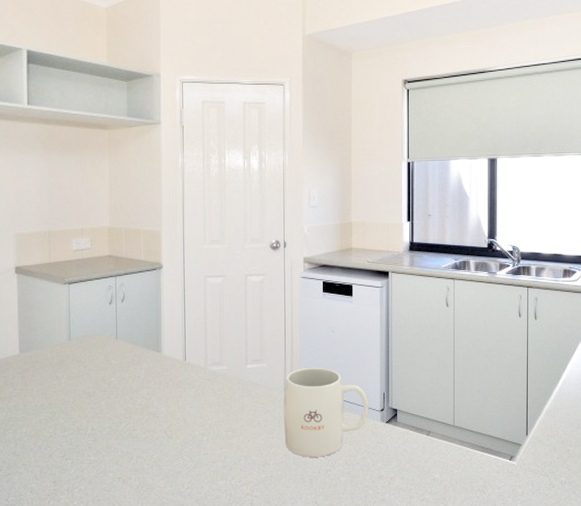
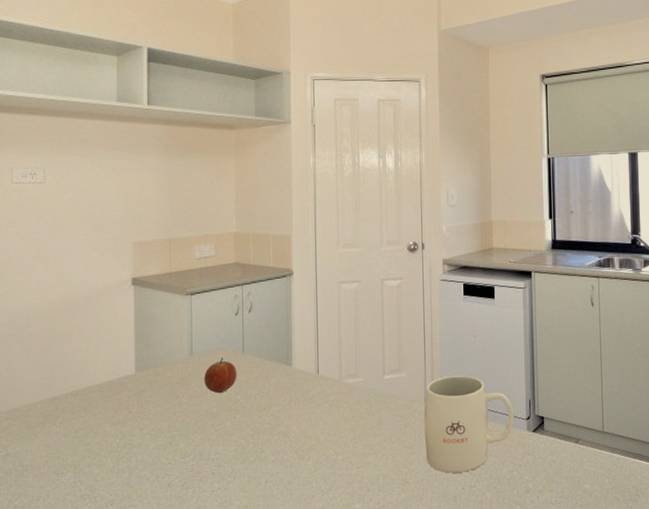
fruit: none [81,343,111,376] -> present [204,358,237,394]

